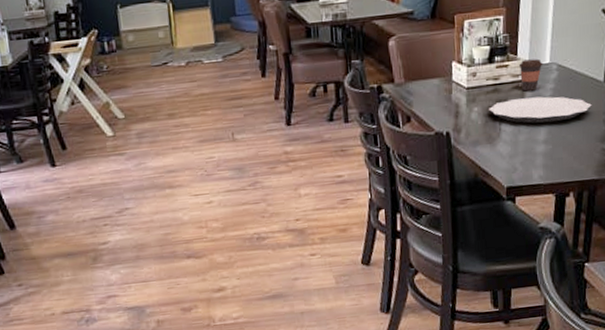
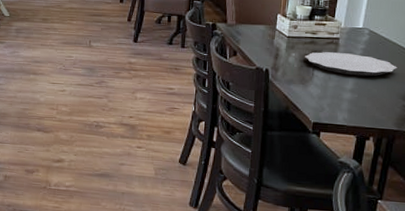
coffee cup: present [518,58,543,92] -> none [335,22,357,48]

